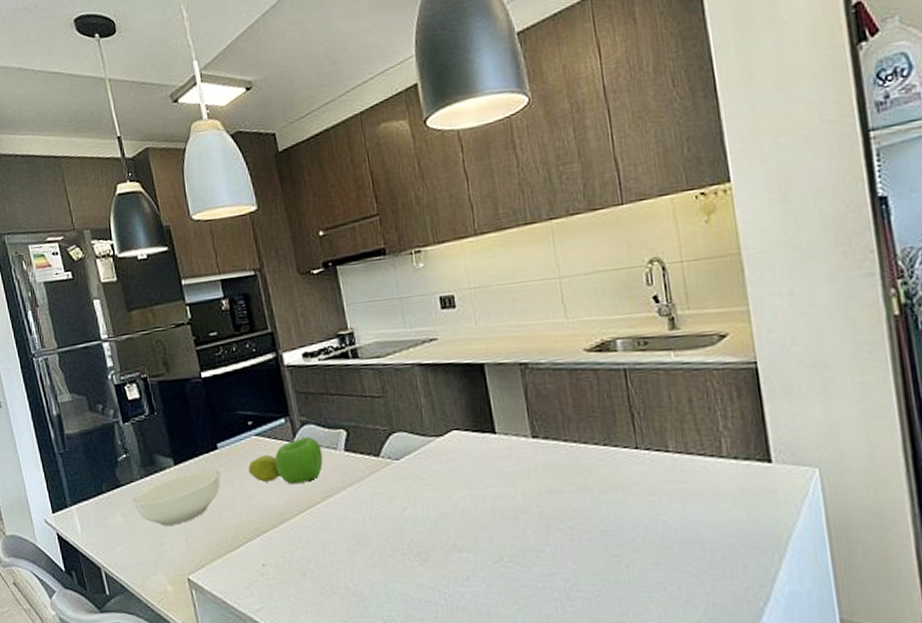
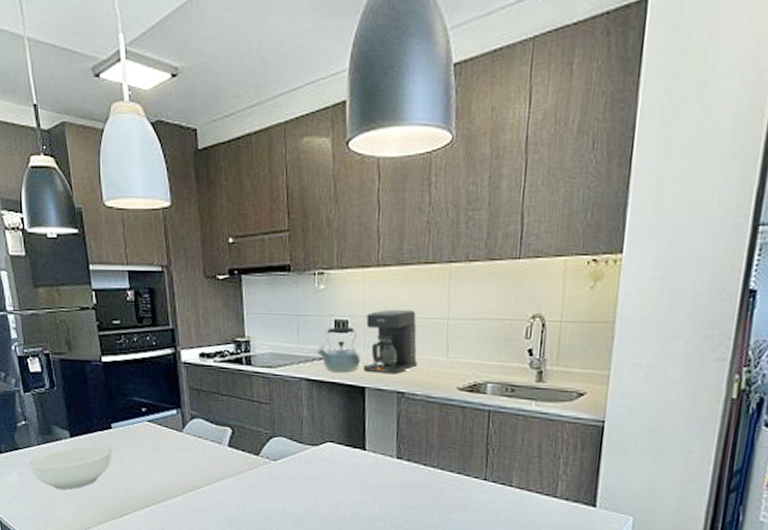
fruit: present [248,455,281,482] -> none [138,440,168,464]
fruit: present [275,437,323,485] -> none [163,429,208,469]
kettle: none [424,302,474,353] -> present [316,326,360,373]
coffee maker: none [472,275,535,347] -> present [363,310,417,375]

